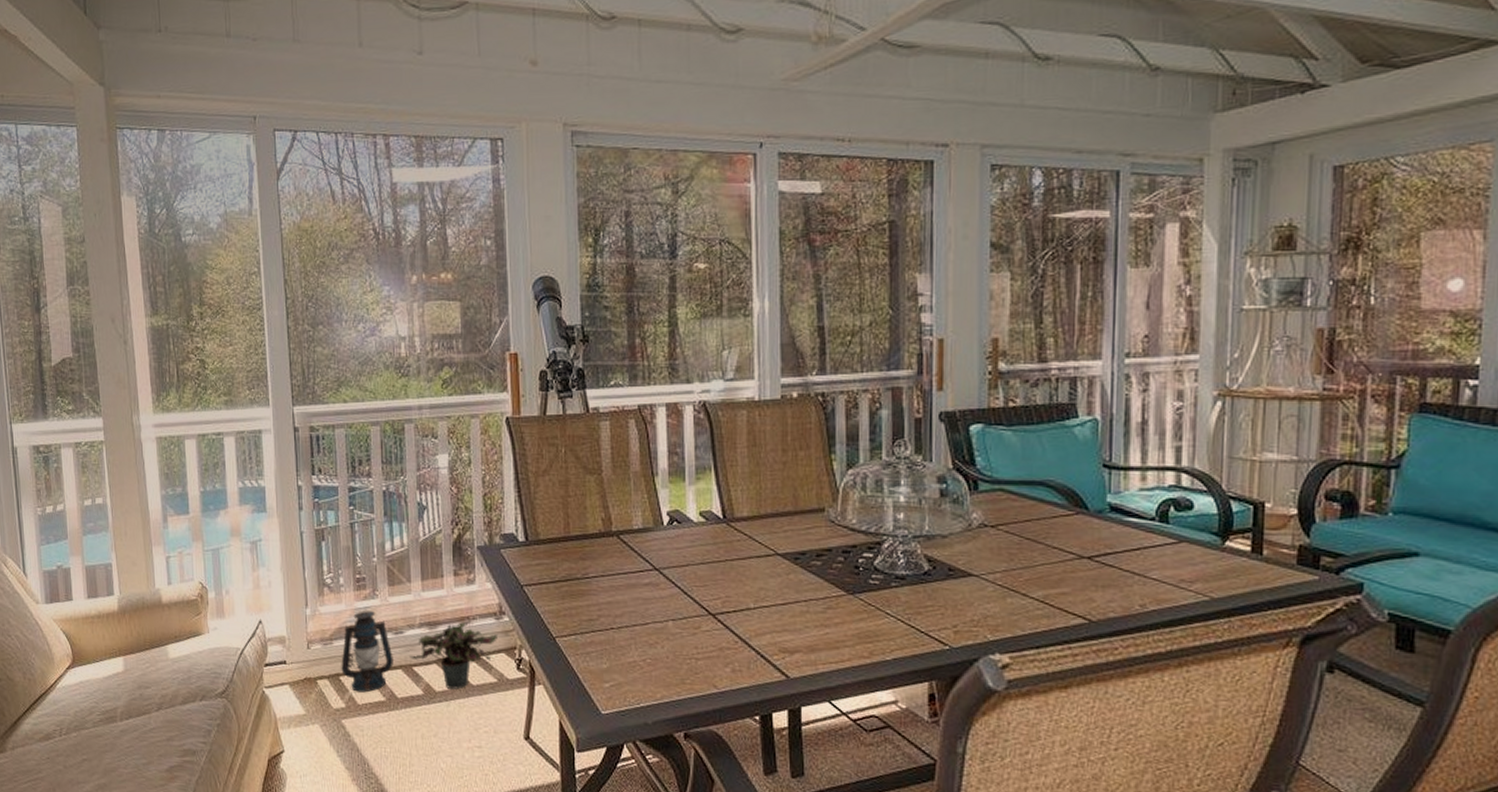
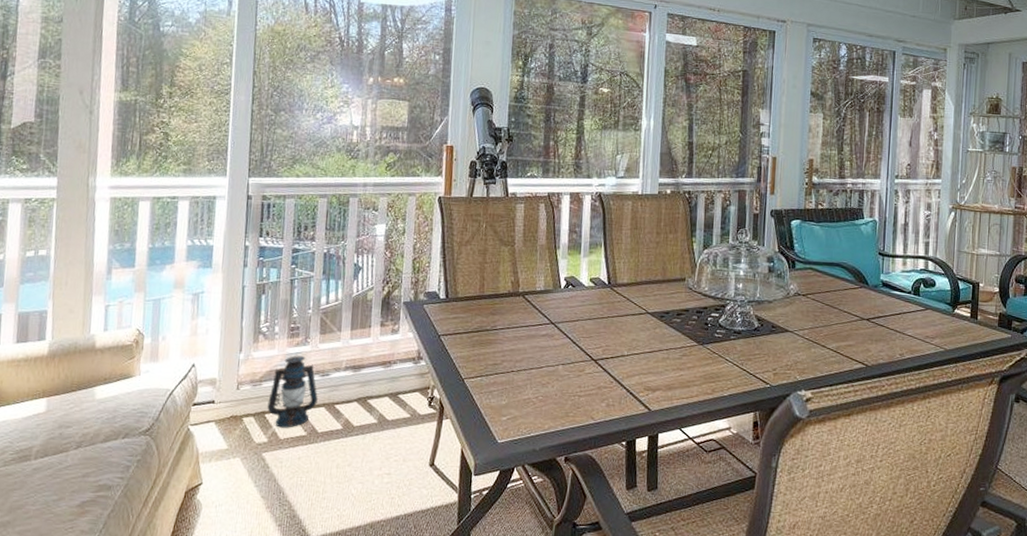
potted plant: present [410,622,499,690] -> none [333,366,415,424]

